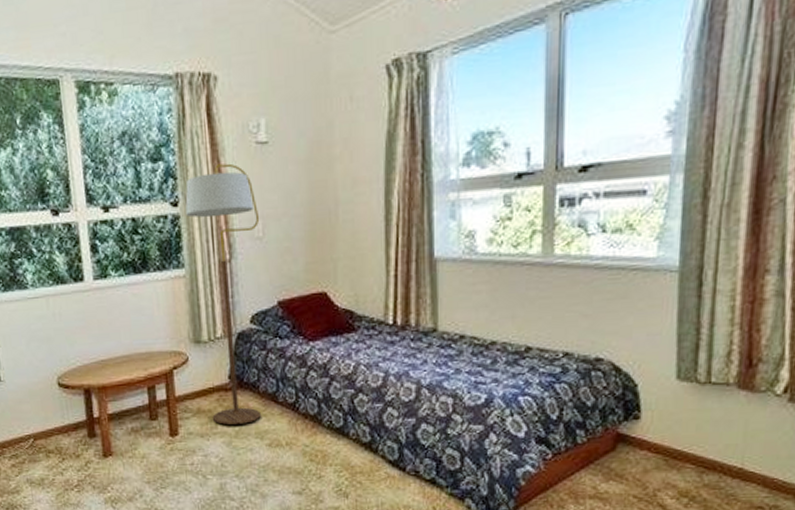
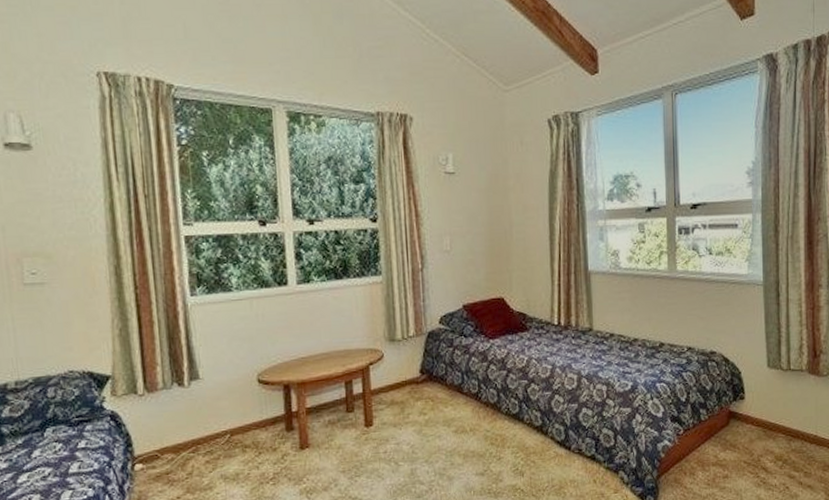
floor lamp: present [185,163,261,425] -> none [383,188,448,415]

